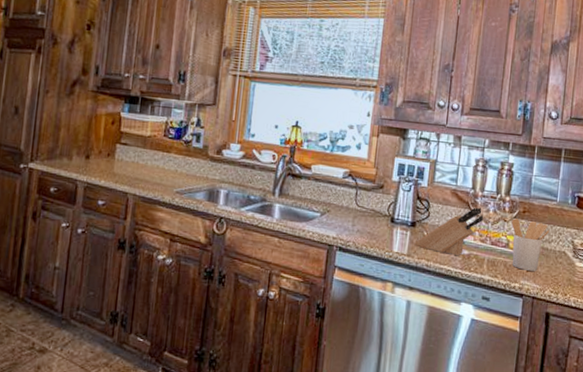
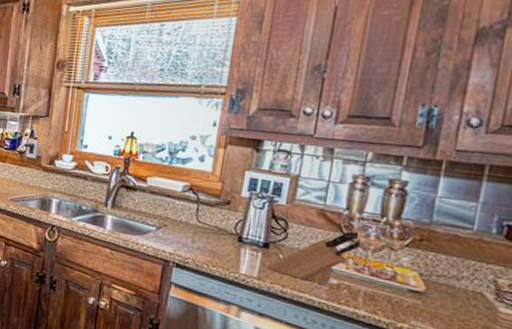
utensil holder: present [511,217,550,271] -> none [399,246,460,312]

